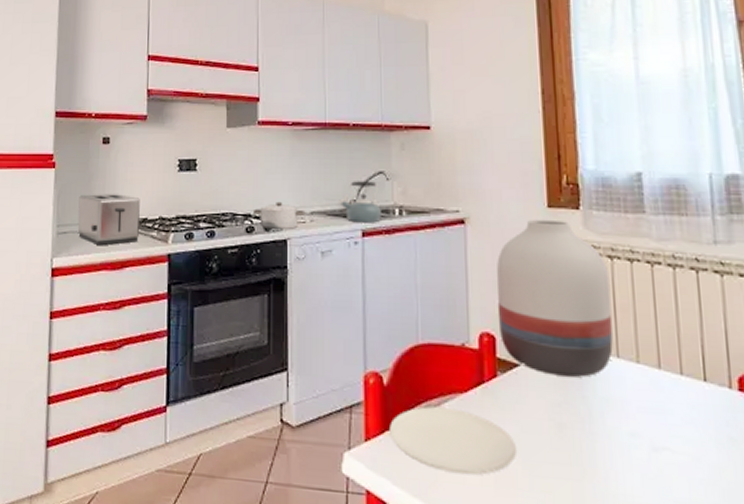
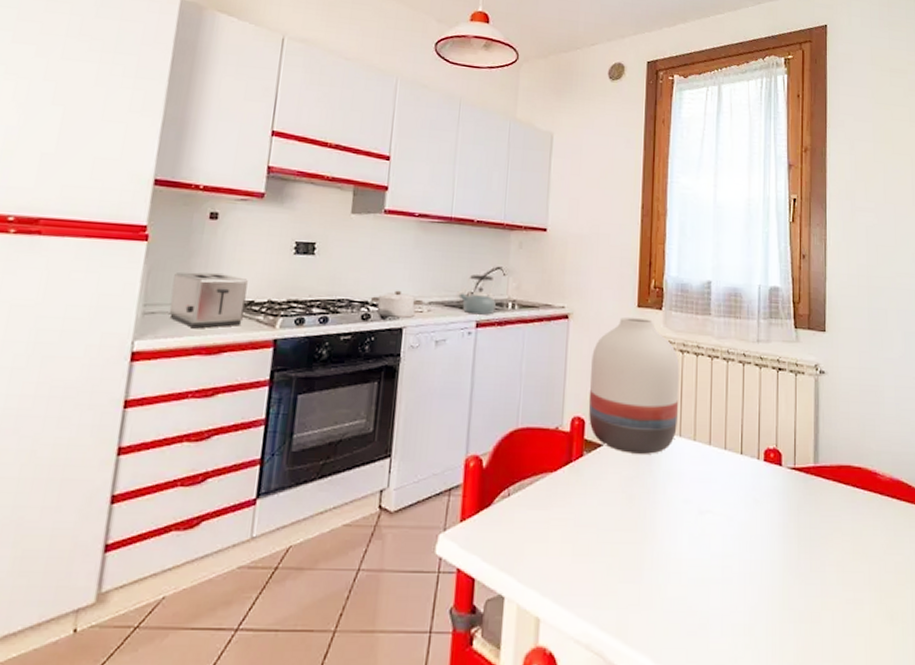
plate: present [390,406,518,475] -> none [484,486,594,547]

